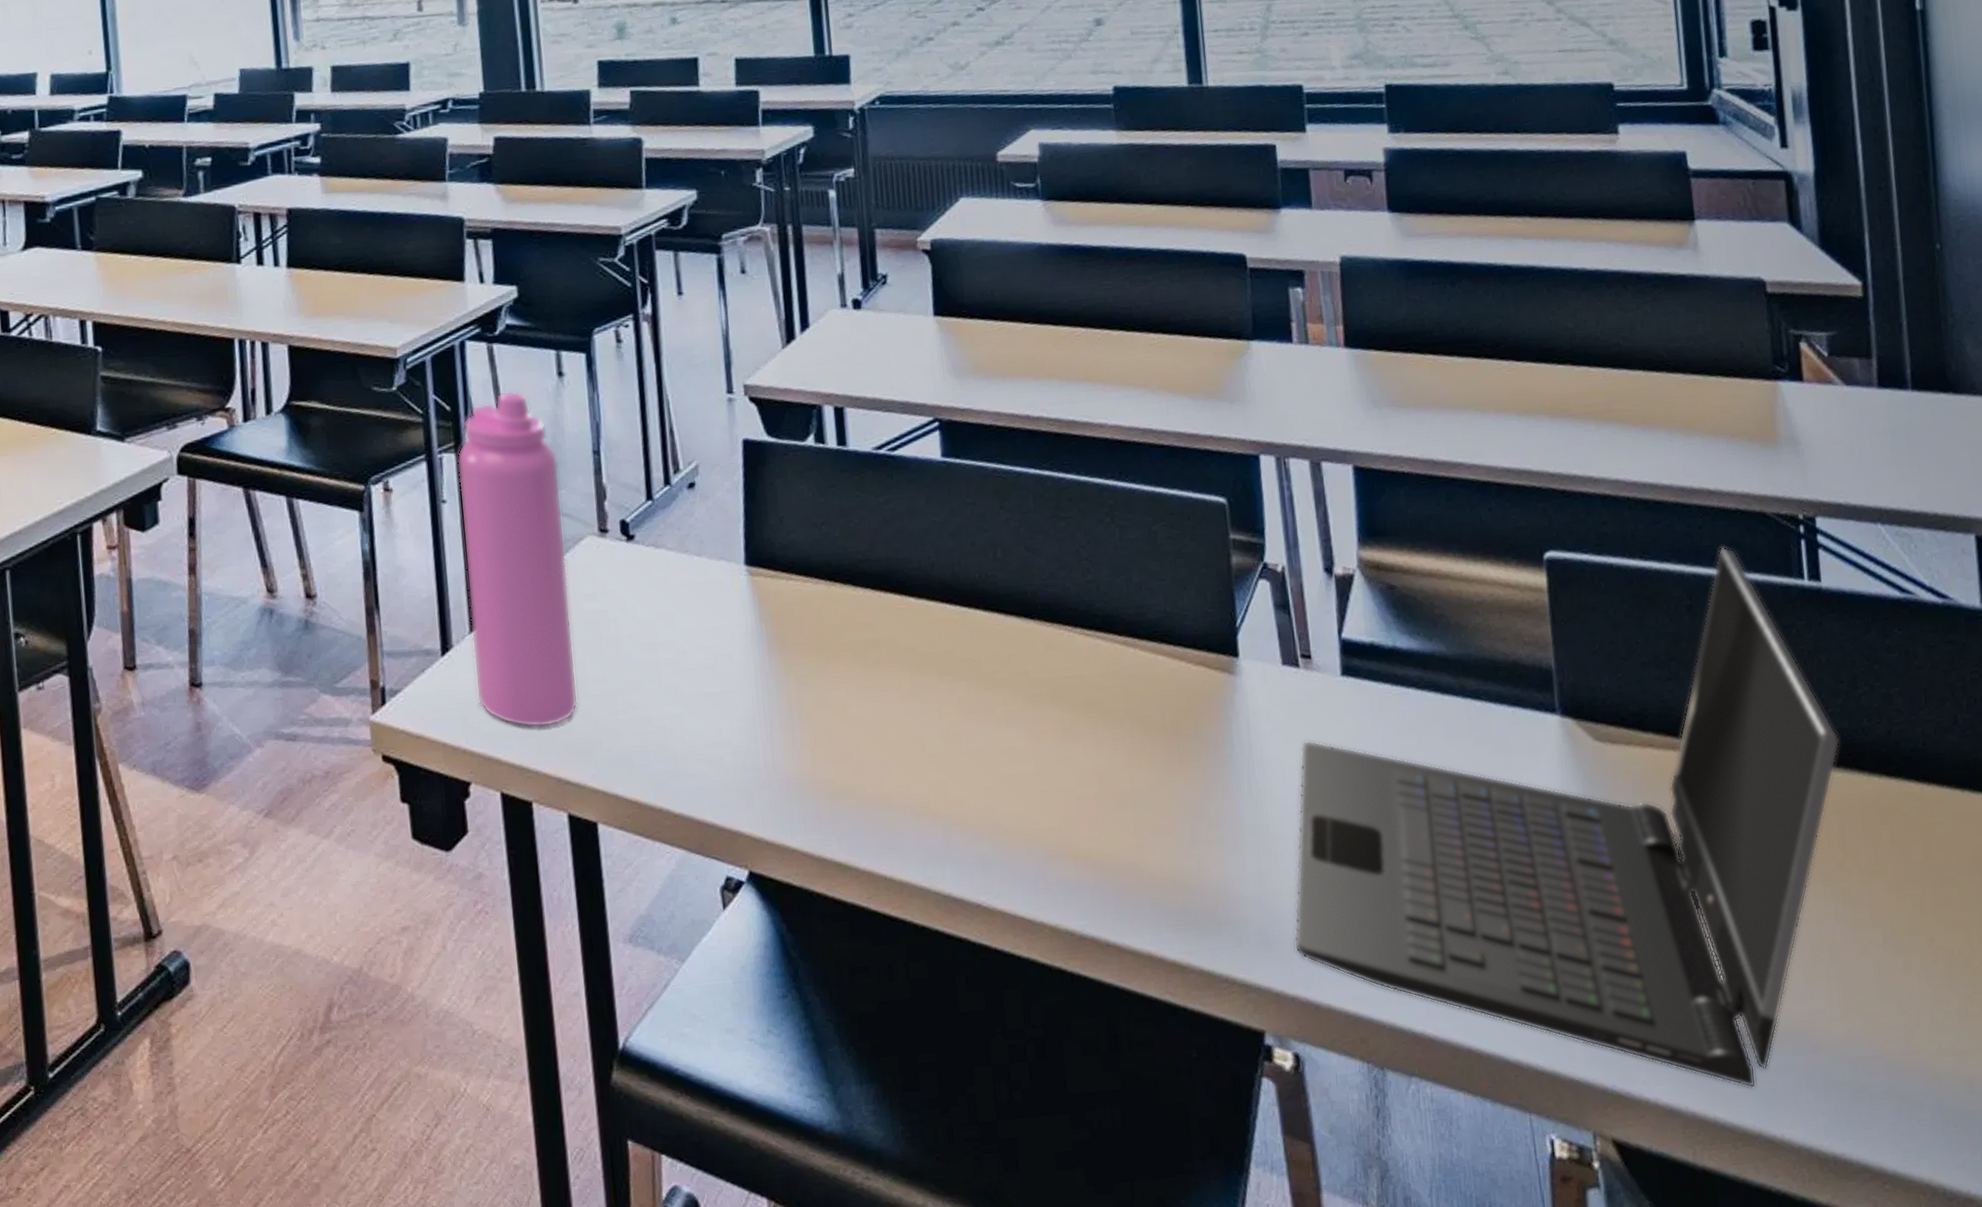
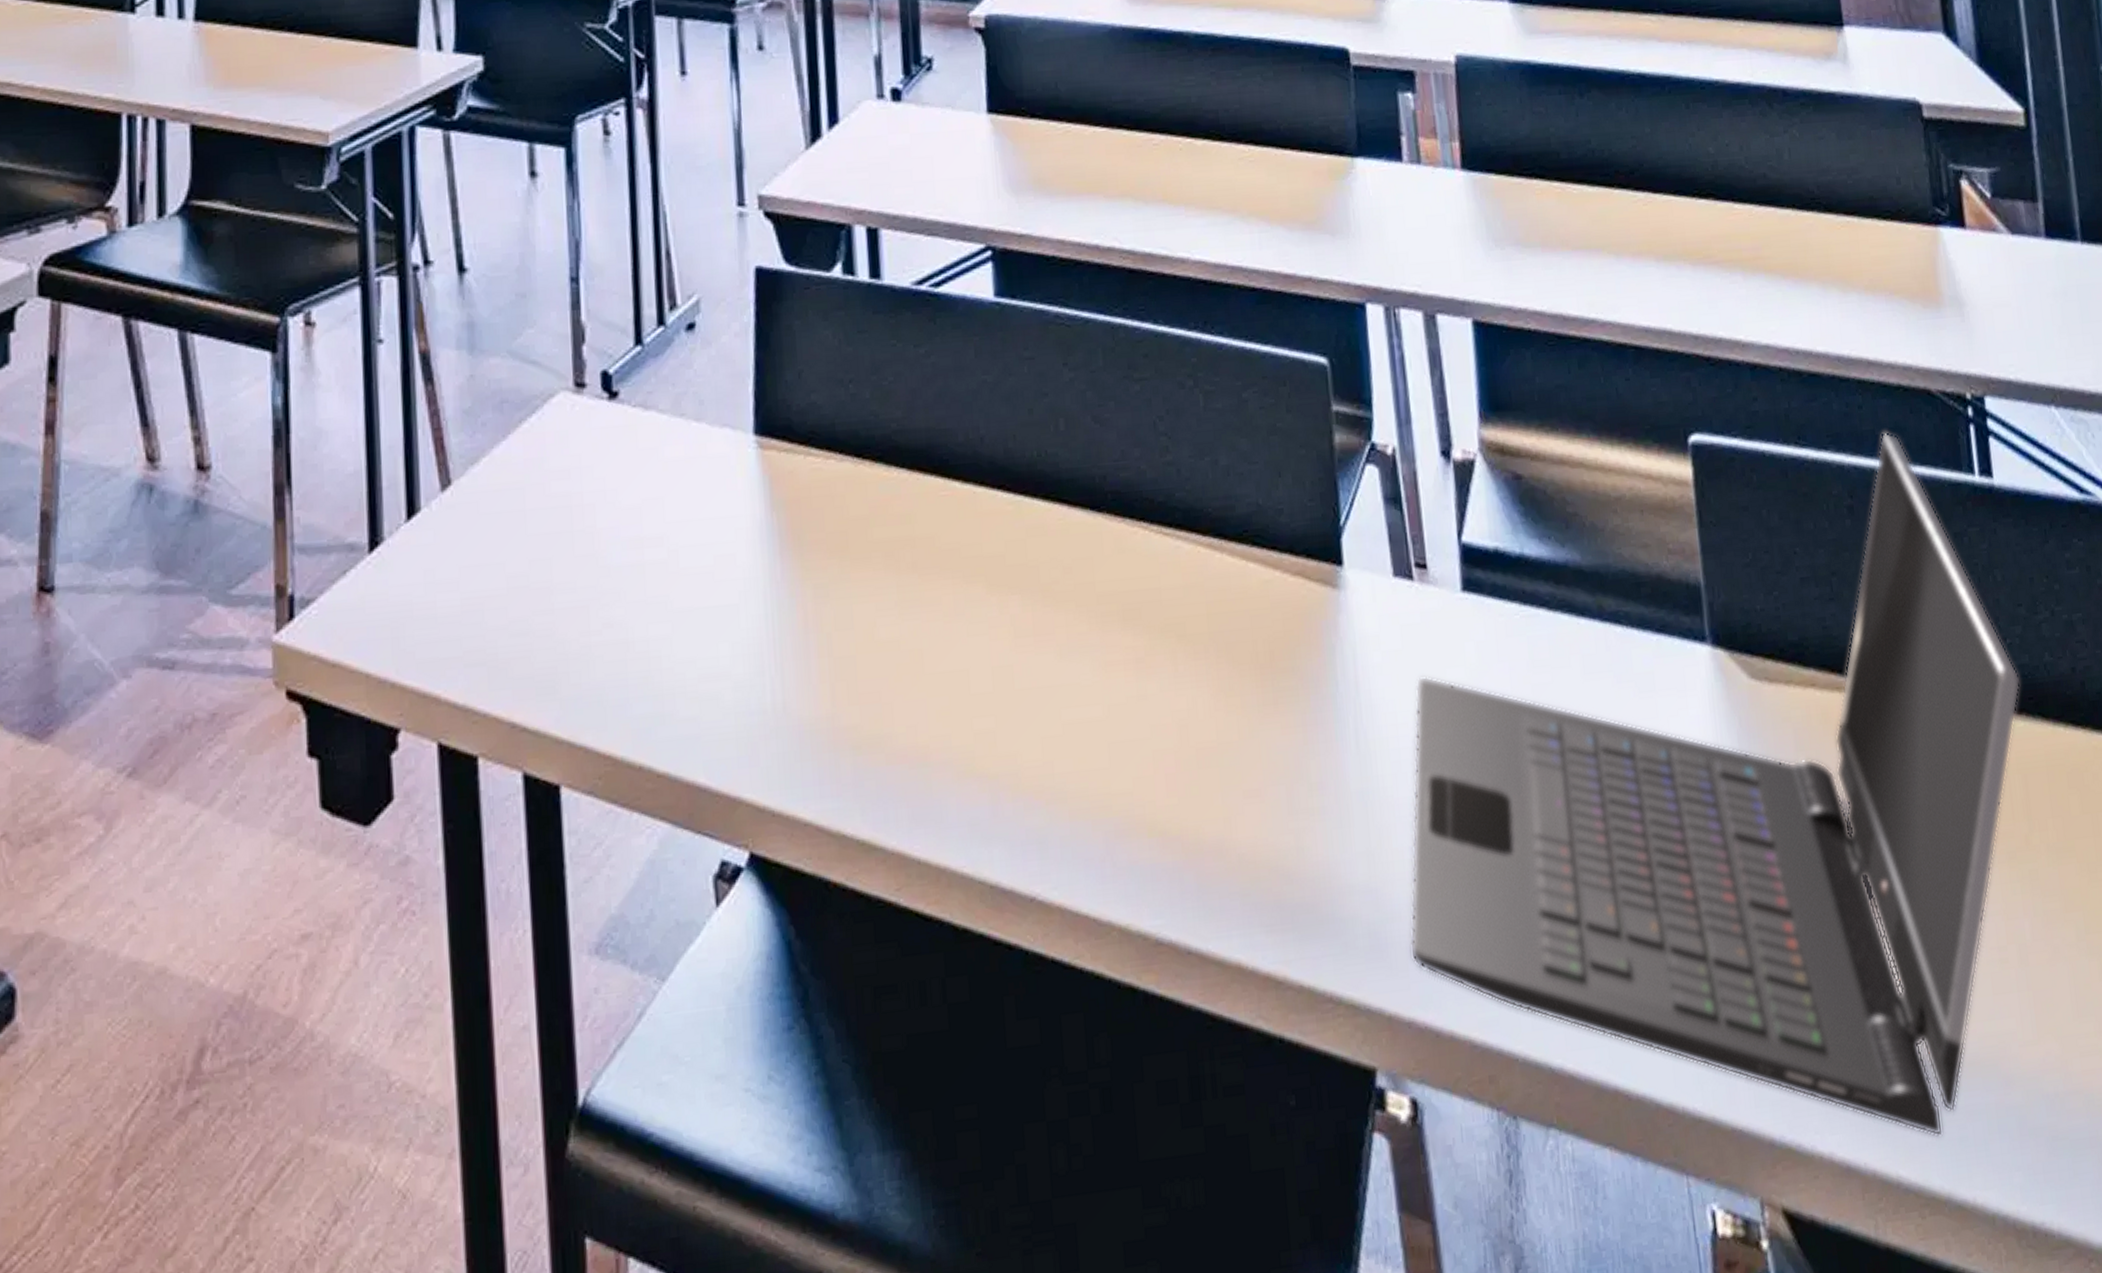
water bottle: present [457,391,579,728] -> none [399,195,542,653]

